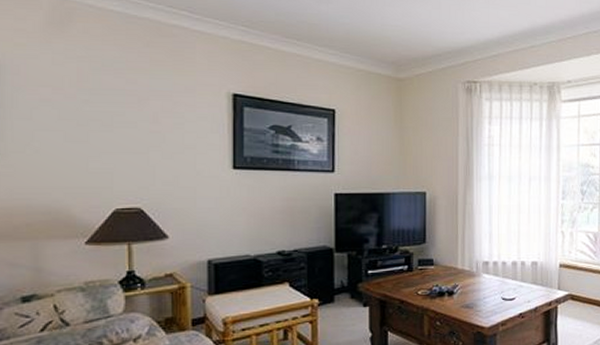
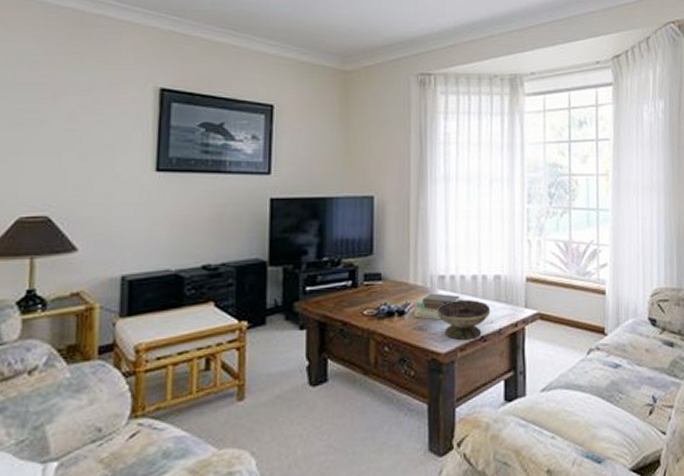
books: none [461,276,505,300] -> present [413,293,463,320]
decorative bowl: none [482,282,528,317] -> present [437,299,491,341]

